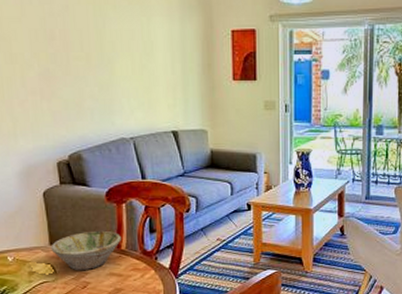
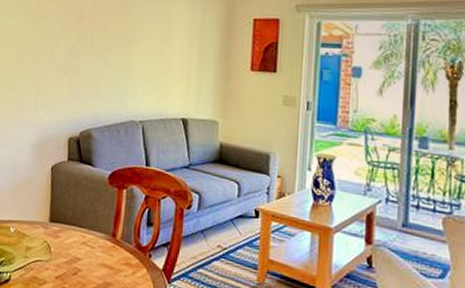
bowl: present [50,230,121,270] -> none [49,213,118,256]

